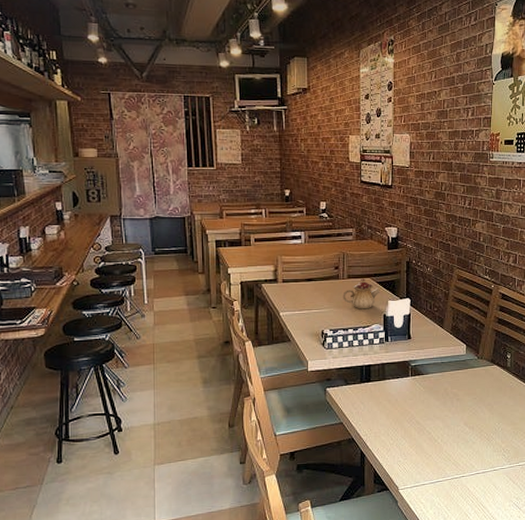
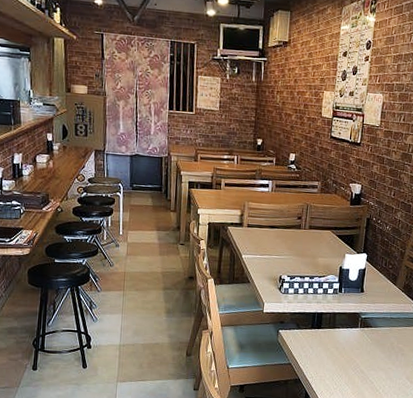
teapot: present [342,278,380,309] -> none [302,230,339,260]

